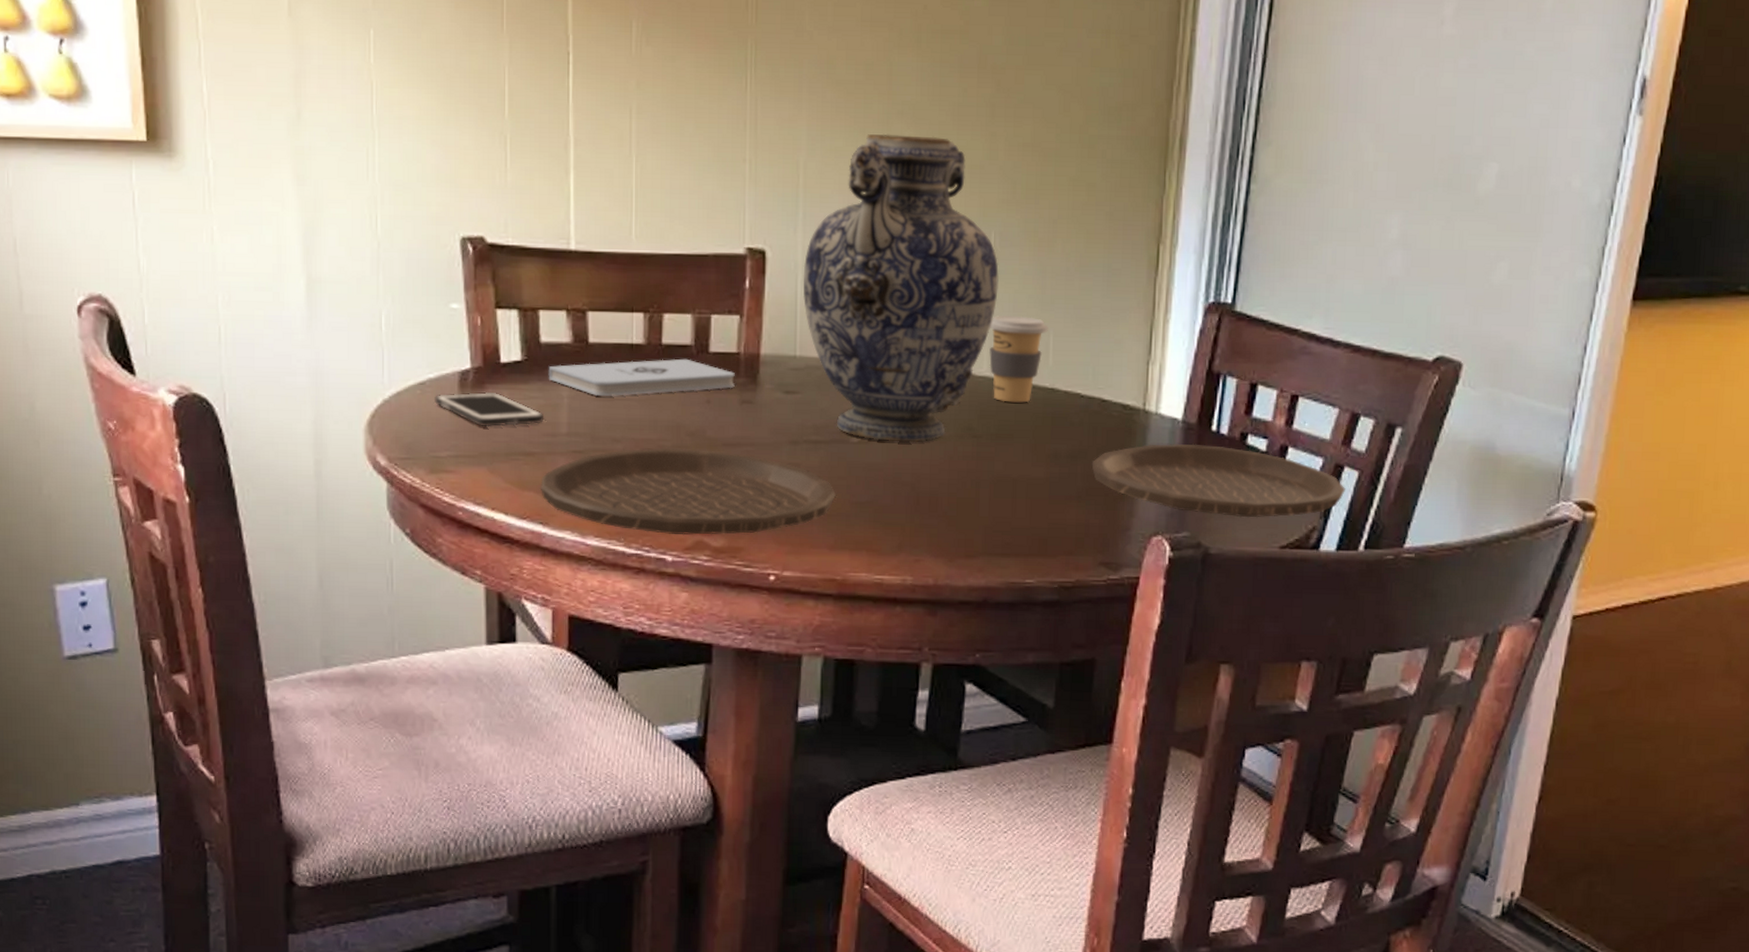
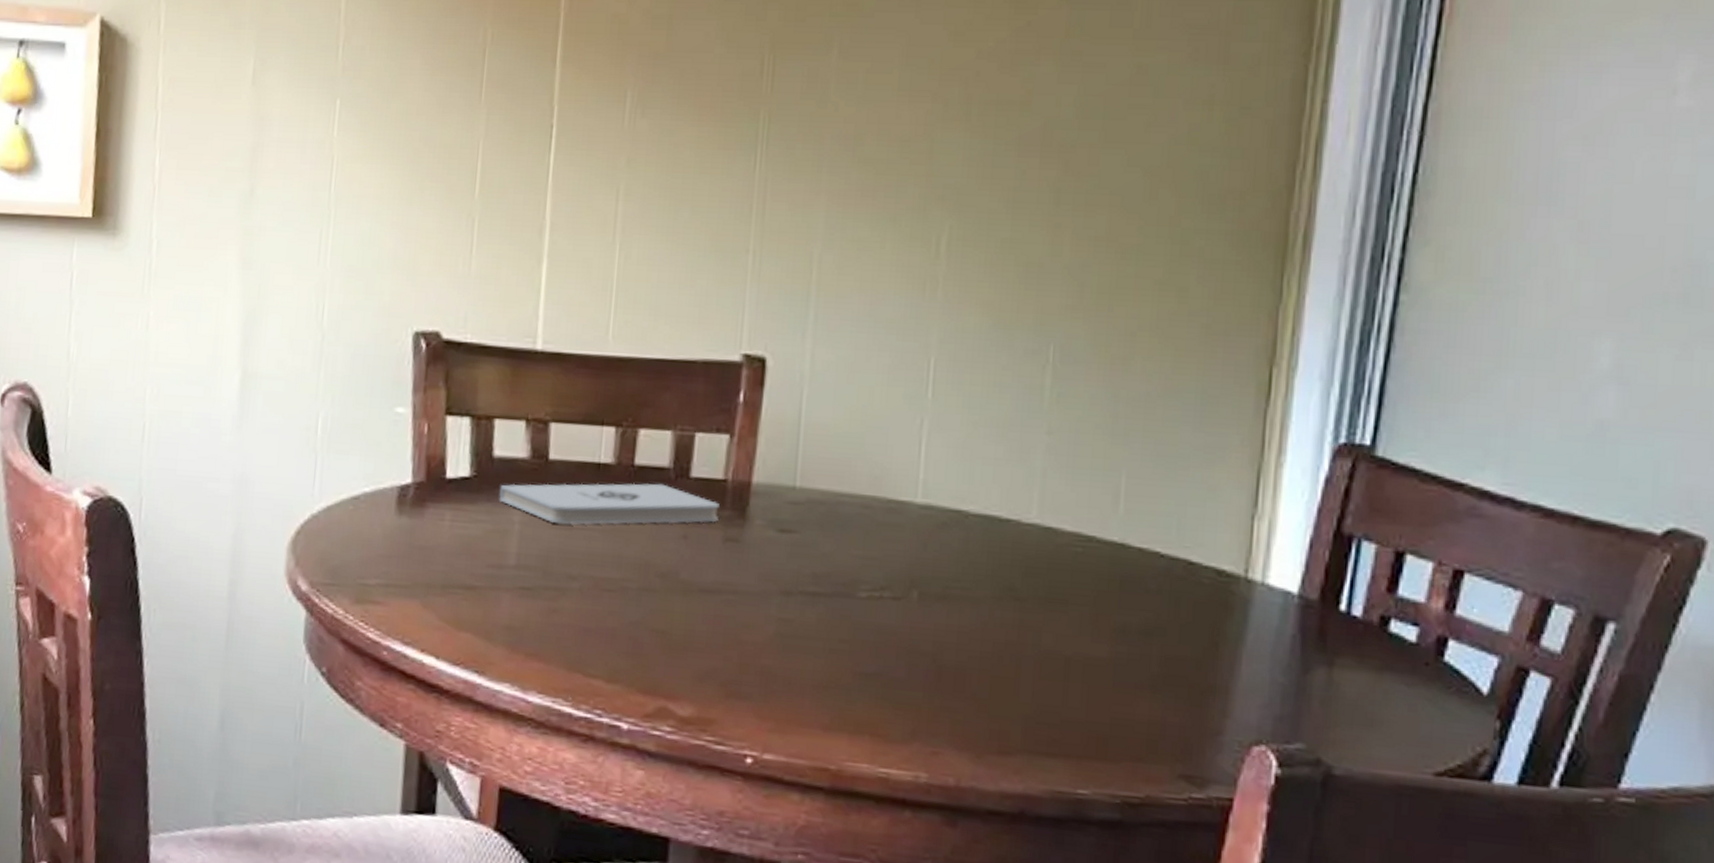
cell phone: present [435,391,543,427] -> none [368,511,490,553]
plate: present [540,447,836,536] -> none [478,589,835,703]
vase: present [803,133,999,443] -> none [809,222,1058,603]
coffee cup: present [989,314,1048,403] -> none [1040,447,1120,560]
plate: present [1091,443,1345,518] -> none [1172,623,1531,733]

